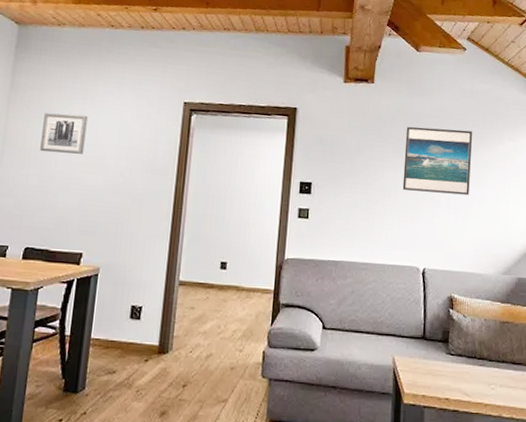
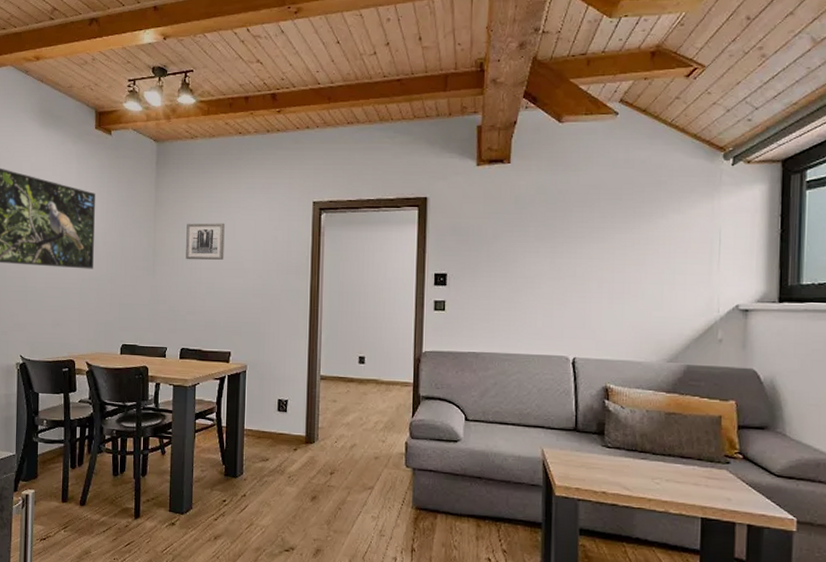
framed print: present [402,126,472,195] -> none [547,205,628,277]

